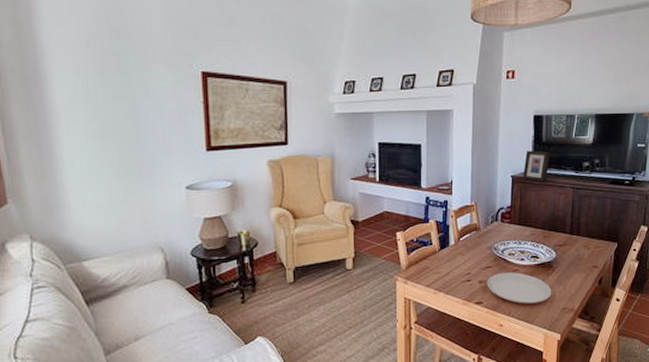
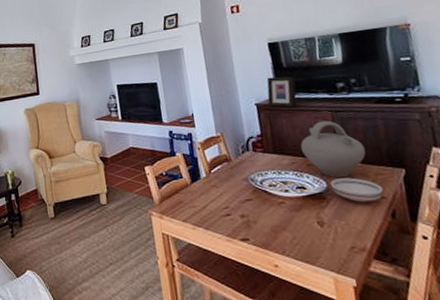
plate: present [486,272,552,304] -> none [249,205,333,242]
jug: none [541,197,592,249] -> present [300,120,366,178]
bowl: none [559,249,597,271] -> present [330,177,384,203]

